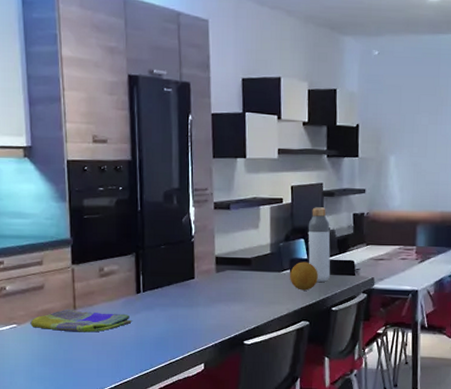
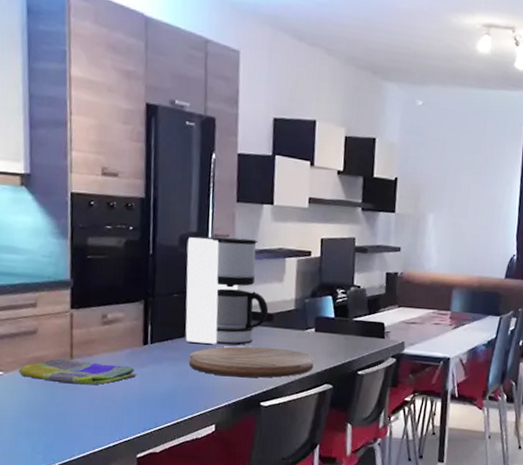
coffee maker: none [170,190,247,290] -> present [185,236,269,345]
cutting board: none [177,290,291,319] -> present [188,346,314,378]
fruit: present [290,261,318,291] -> none [314,320,345,352]
bottle: present [308,207,331,282] -> none [335,263,361,344]

